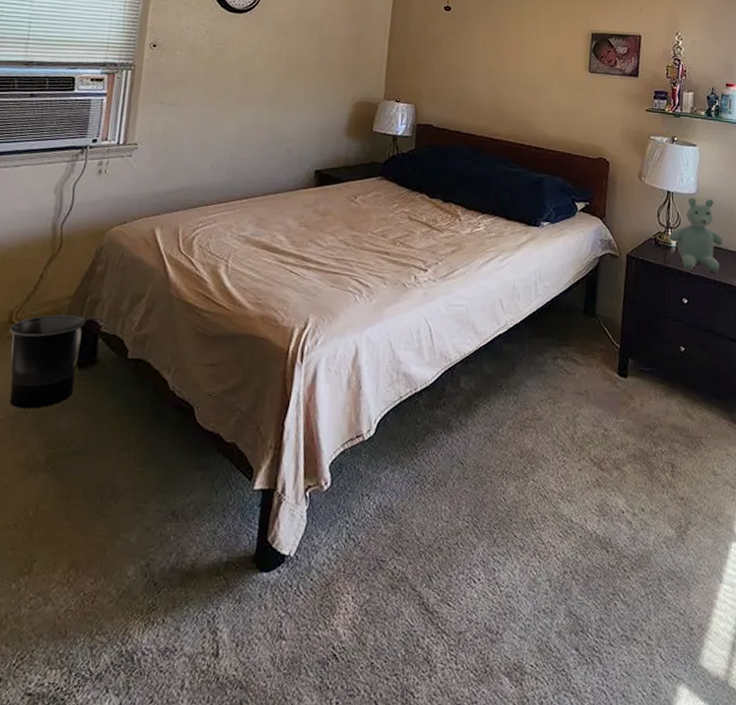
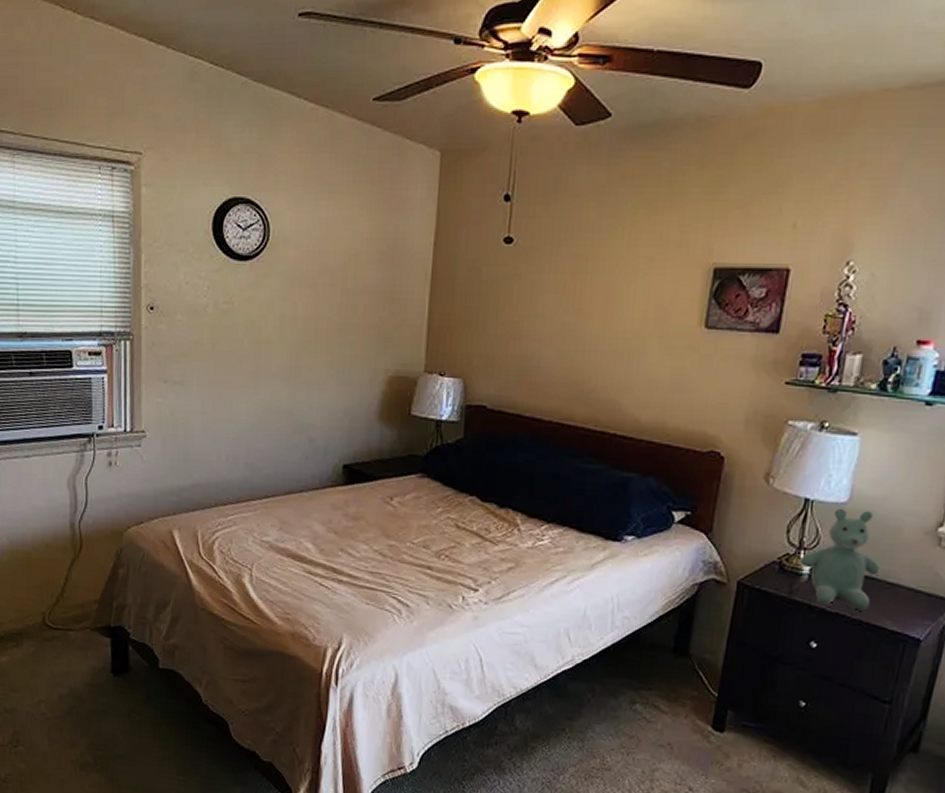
waste bin: present [9,315,87,409] -> none [44,618,115,711]

